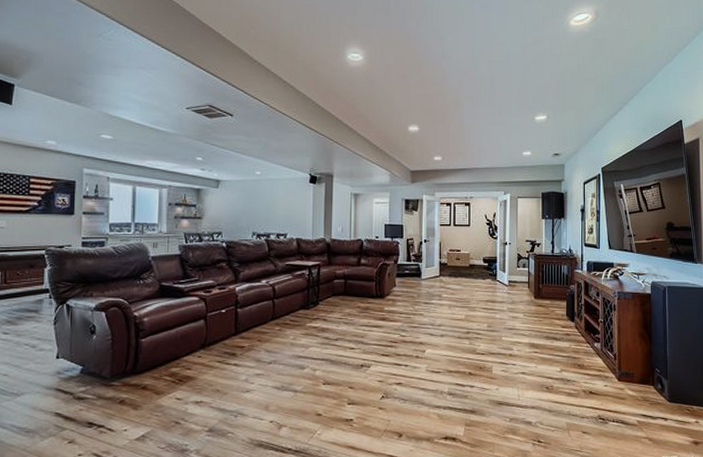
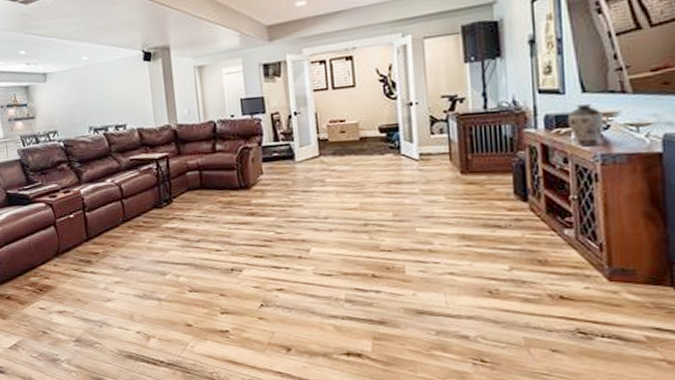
decorative vase: none [600,257,621,287] -> present [567,104,605,148]

